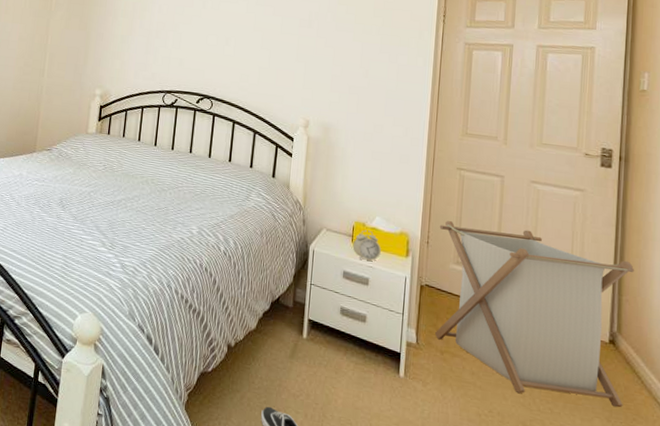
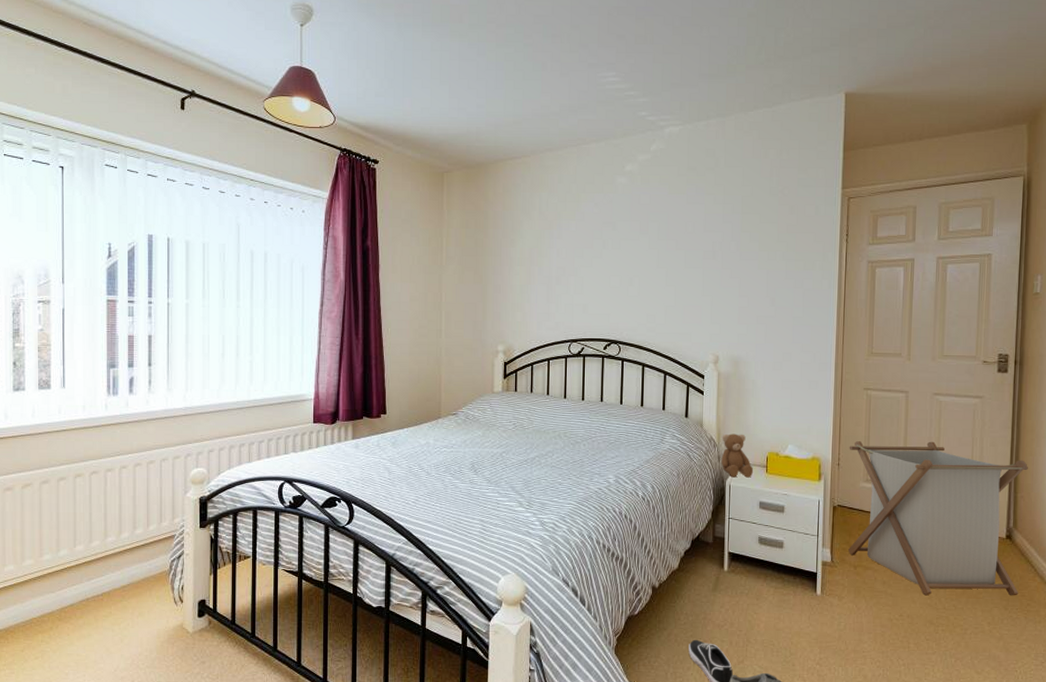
teddy bear: none [306,198,338,245] -> present [721,433,753,478]
alarm clock: present [352,230,381,261] -> none [767,459,794,489]

